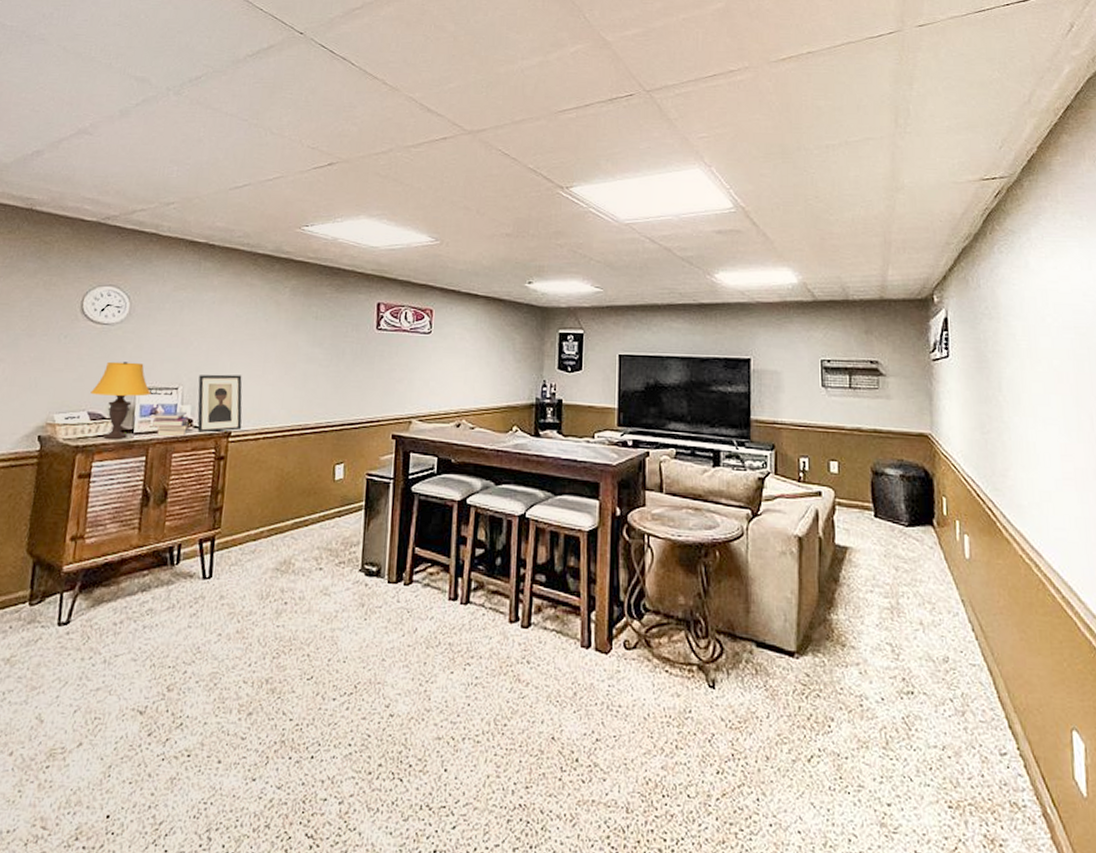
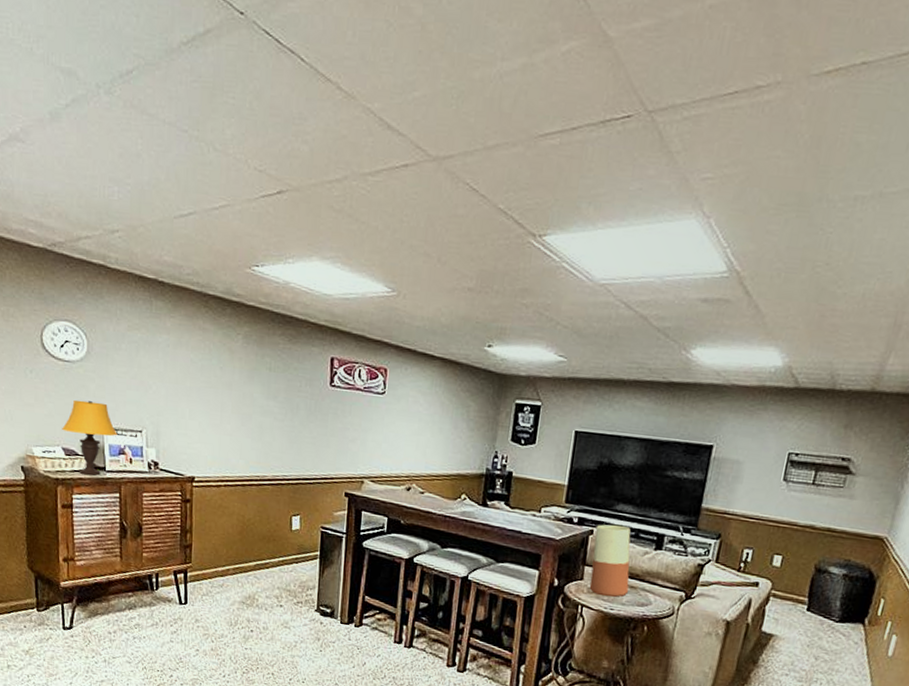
books: present [151,411,189,437] -> none [120,452,155,477]
picture frame: present [197,374,243,433] -> none [160,419,204,477]
vase: none [651,444,693,523] -> present [589,524,631,598]

